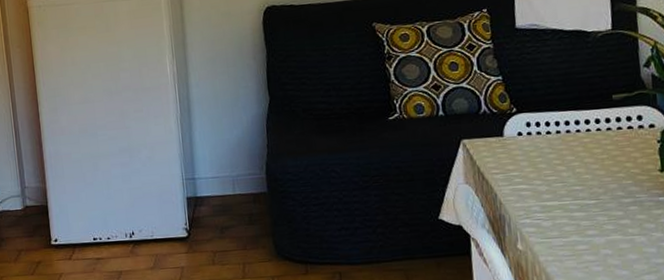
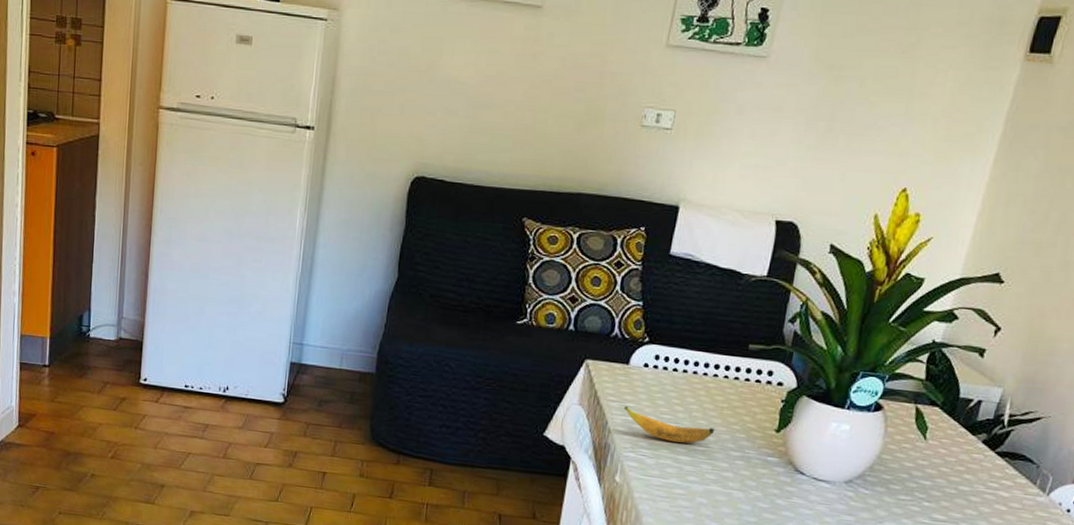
banana: none [508,176,602,201] -> present [623,406,715,444]

